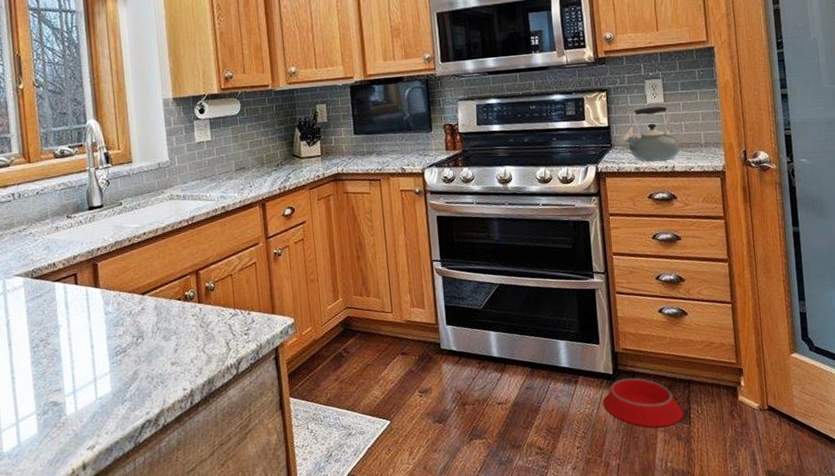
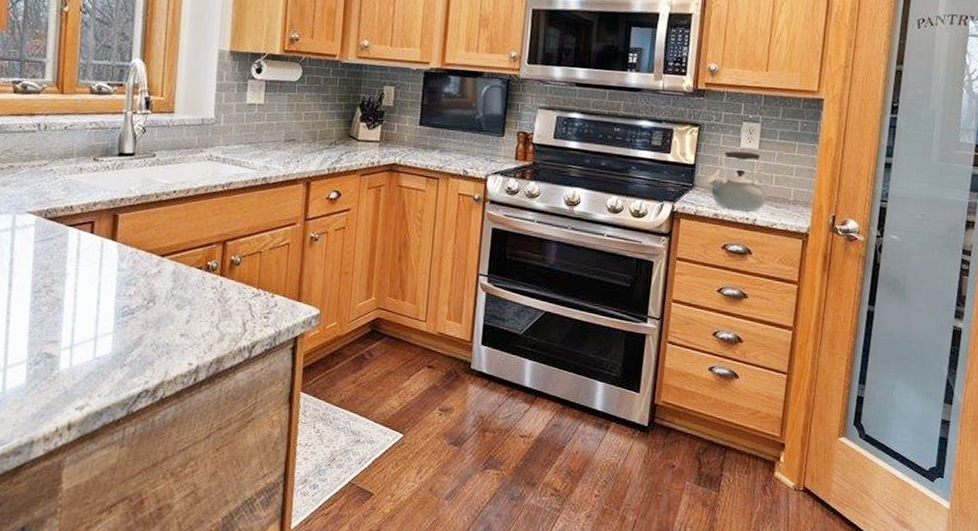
pet bowl: present [603,378,683,428] -> none [631,433,714,490]

